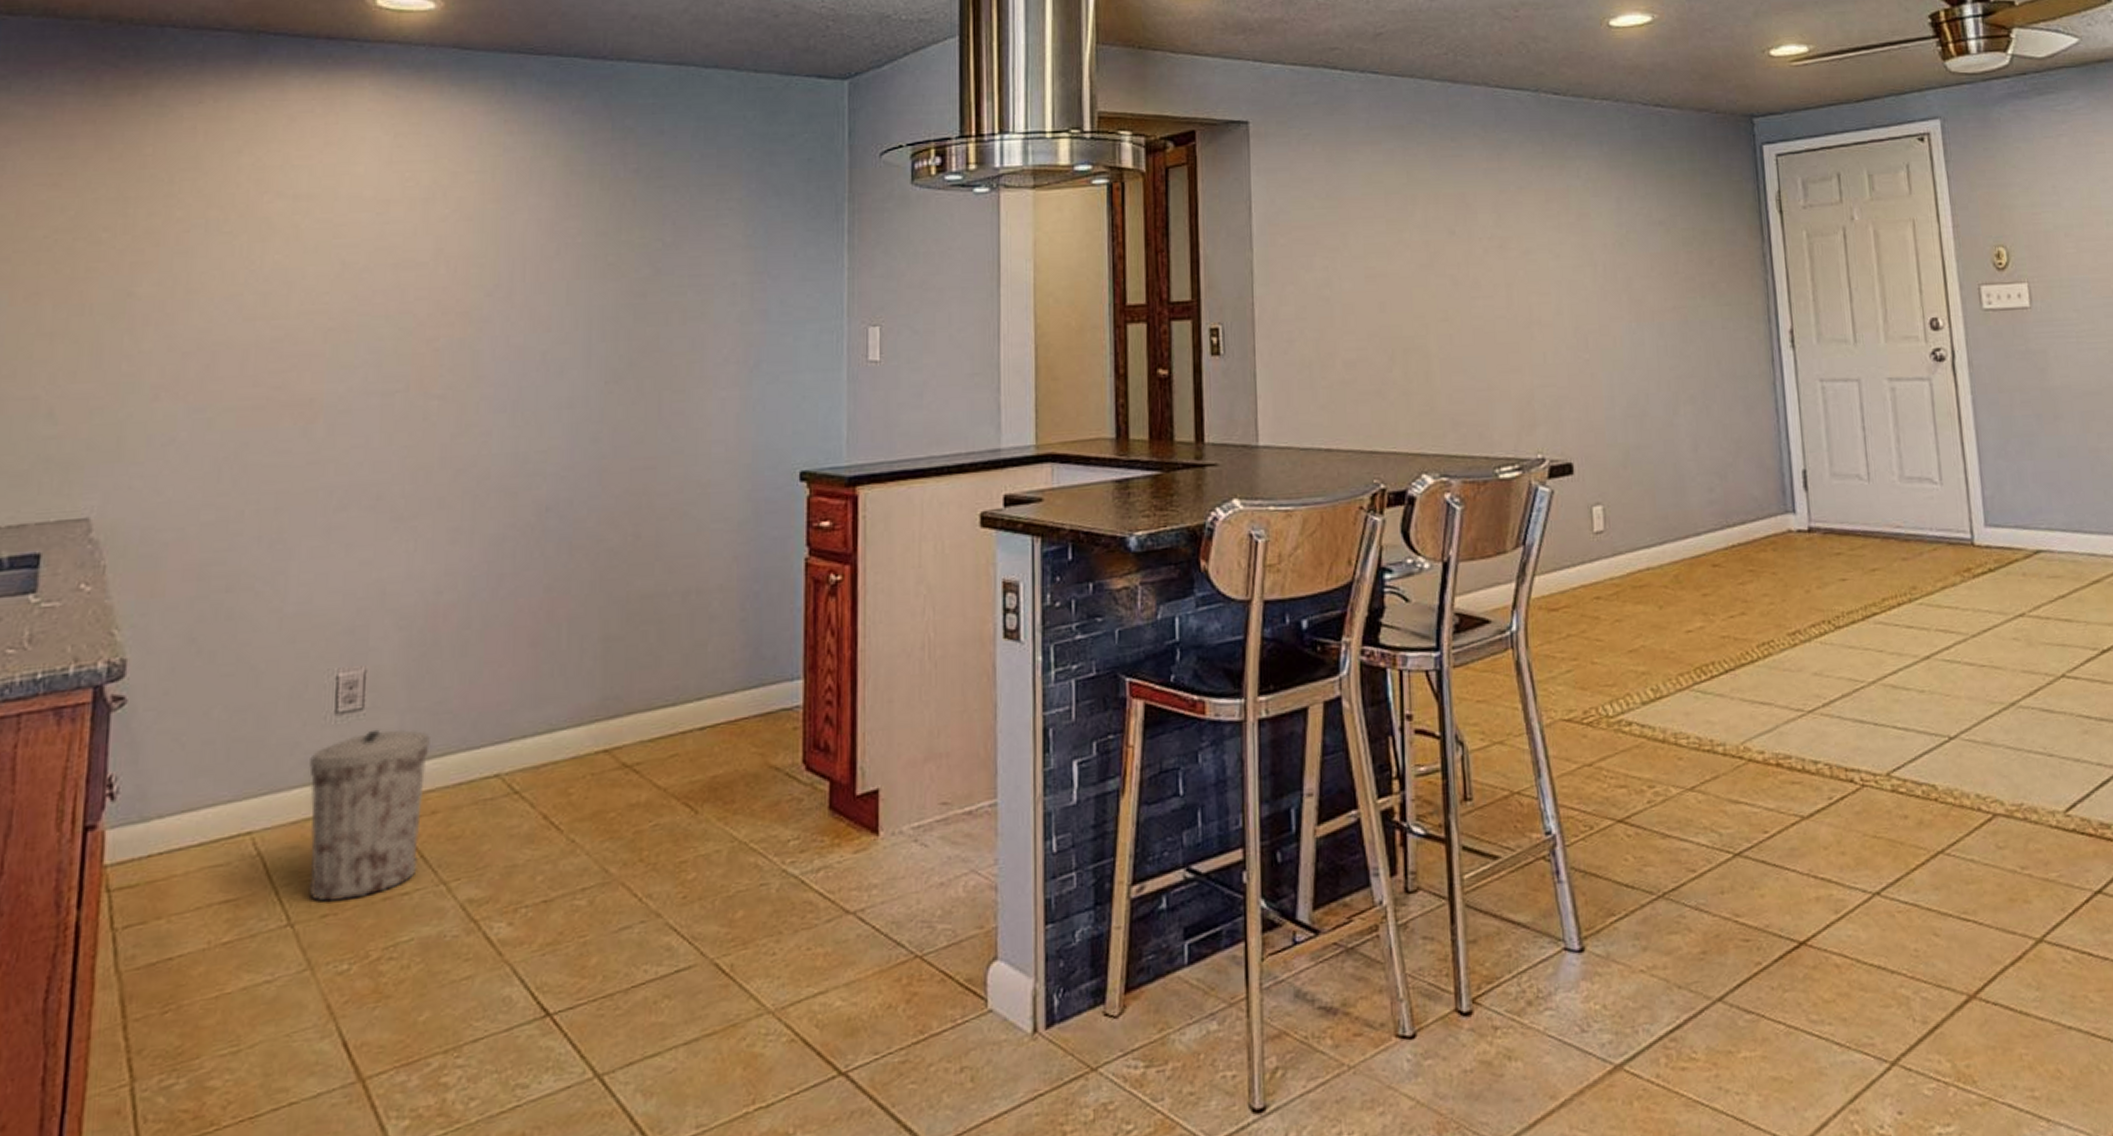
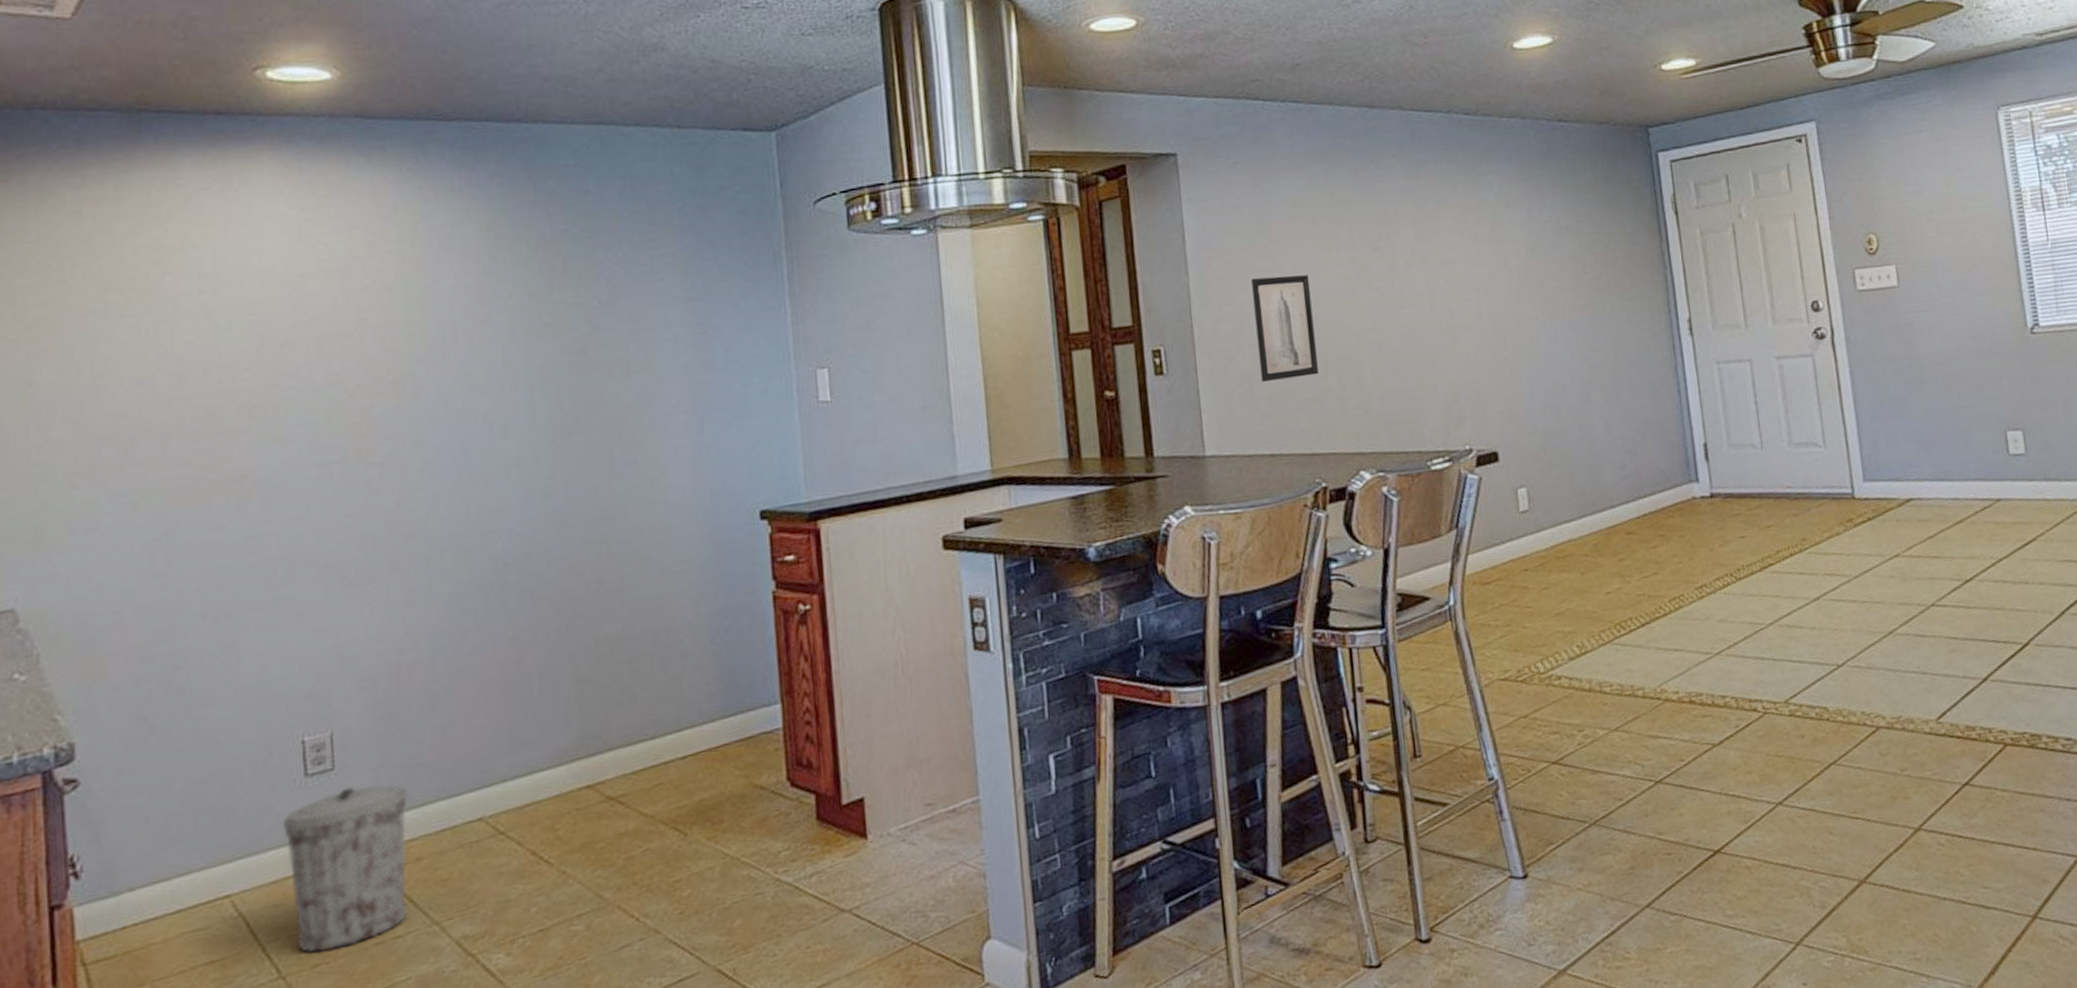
wall art: none [1318,257,1383,369] -> present [1251,275,1319,382]

